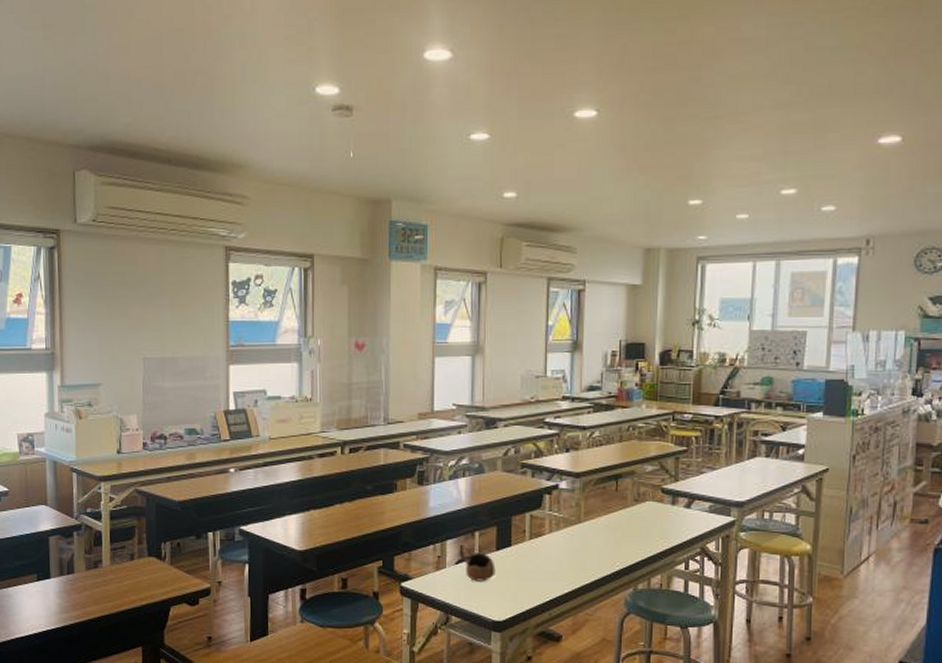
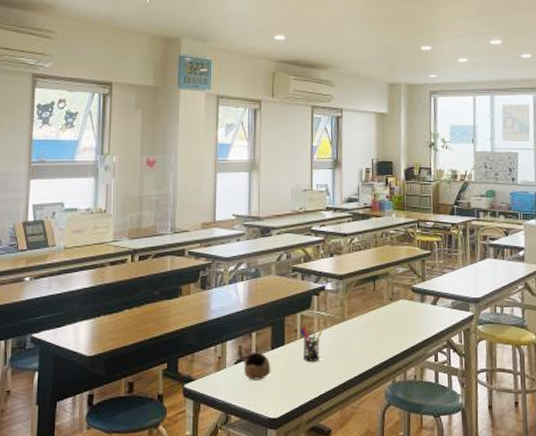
pen holder: none [529,526,556,565] -> present [300,325,324,362]

